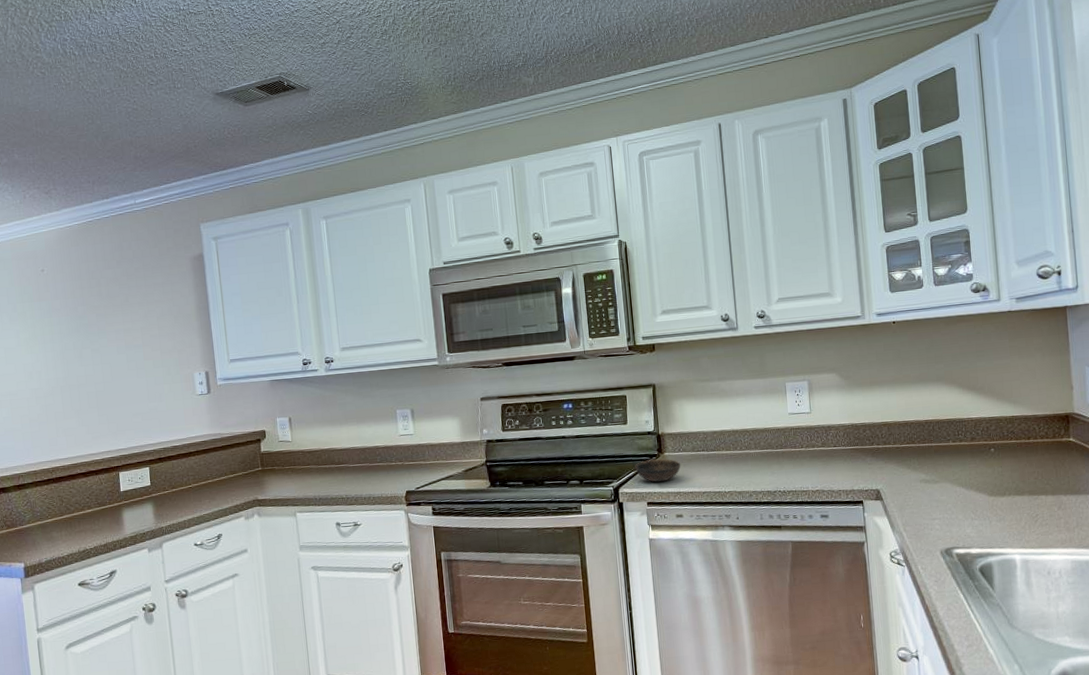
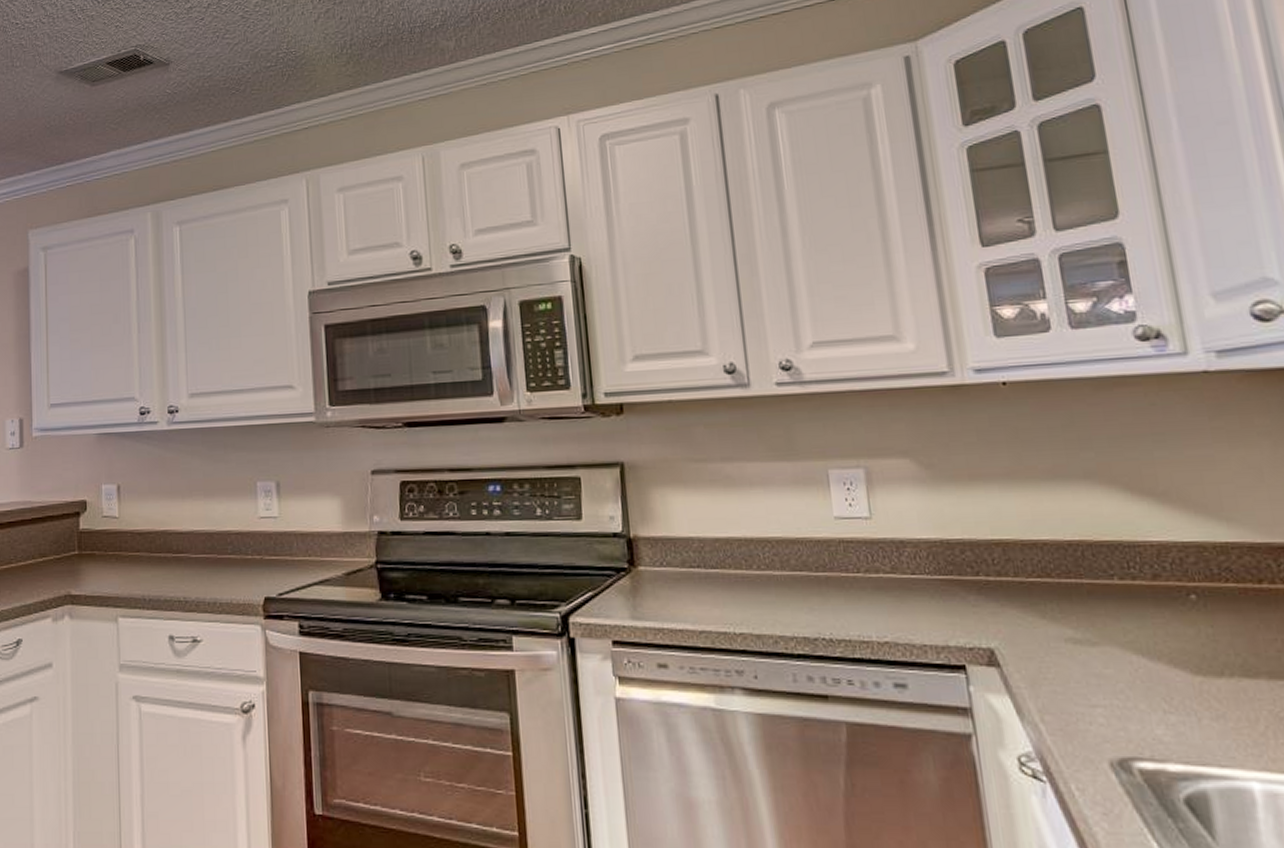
bowl: present [635,458,681,482] -> none [593,575,665,611]

